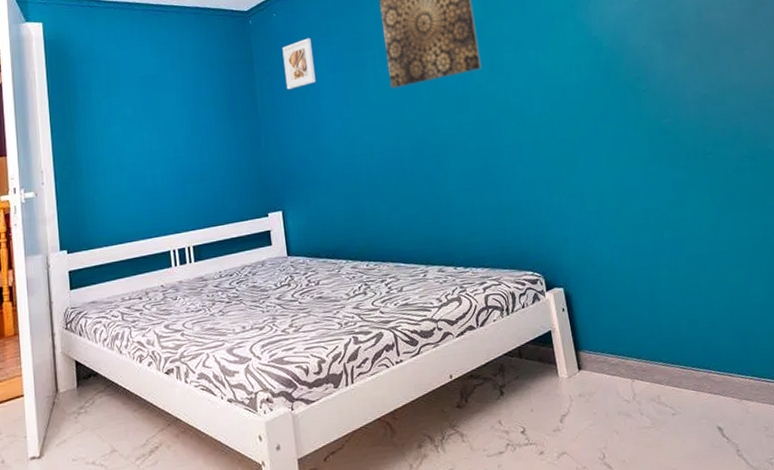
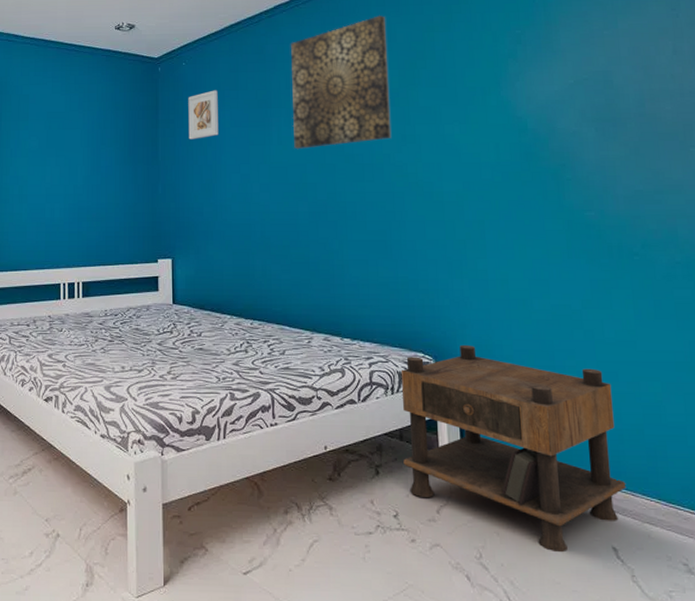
nightstand: none [514,257,724,441] -> present [402,344,626,553]

